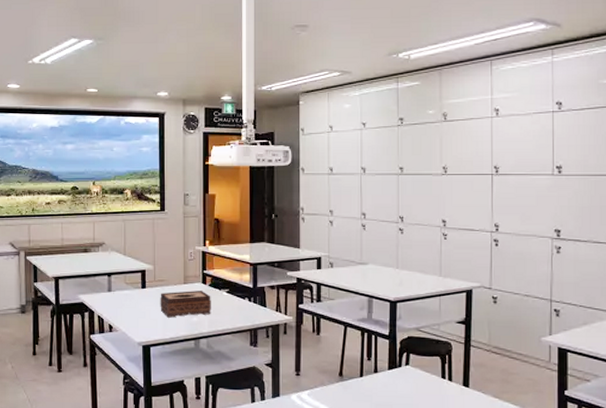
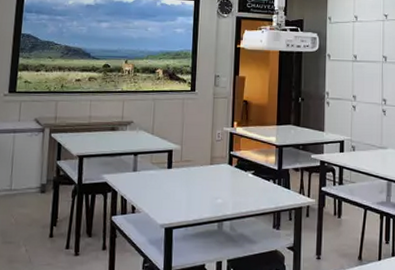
tissue box: present [160,291,211,318] -> none [185,172,237,199]

